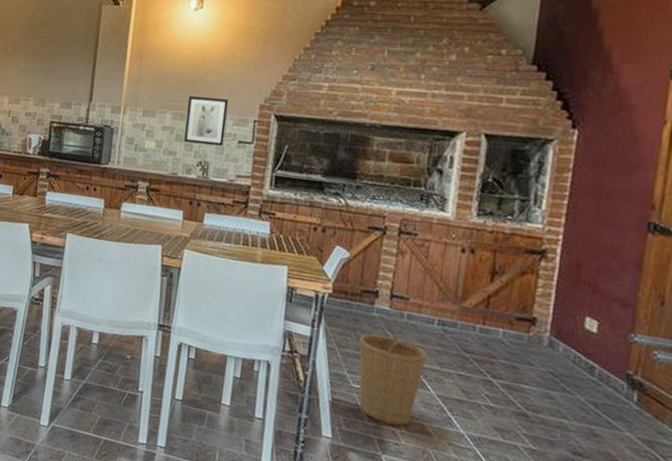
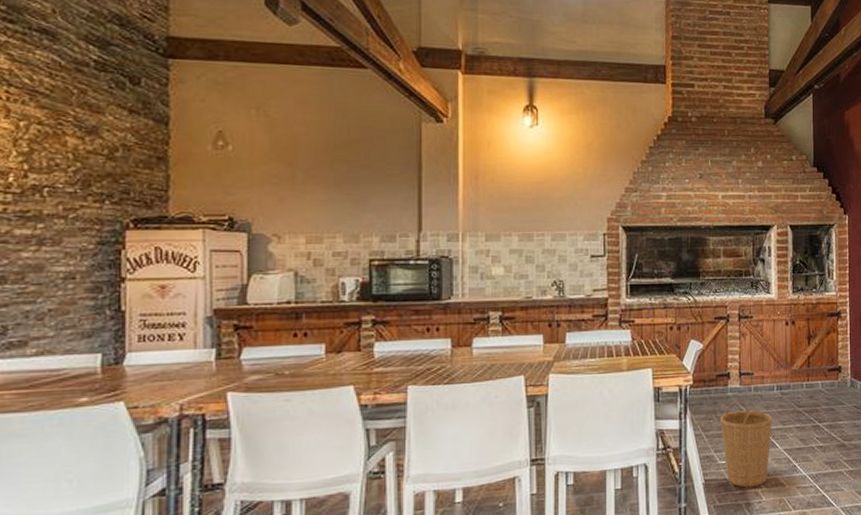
wall art: present [184,95,229,147] -> none [534,214,576,263]

